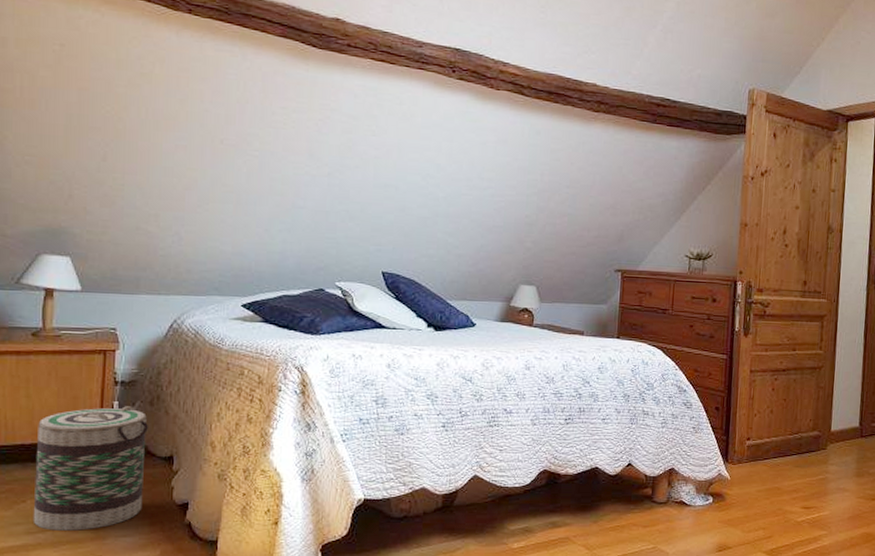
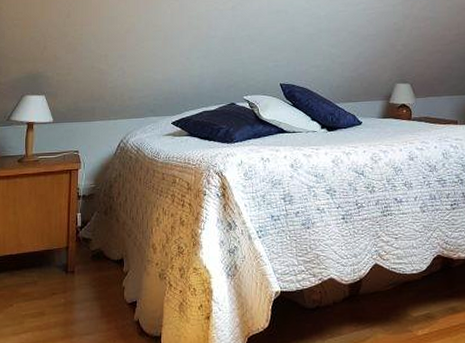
basket: present [33,406,148,531] -> none [18,216,103,331]

